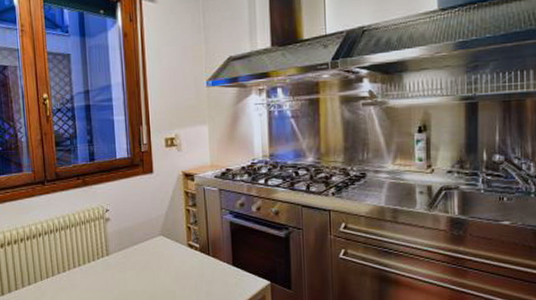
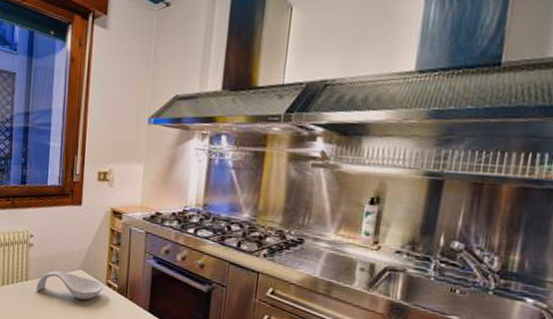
spoon rest: none [118,240,186,266] -> present [36,270,104,300]

